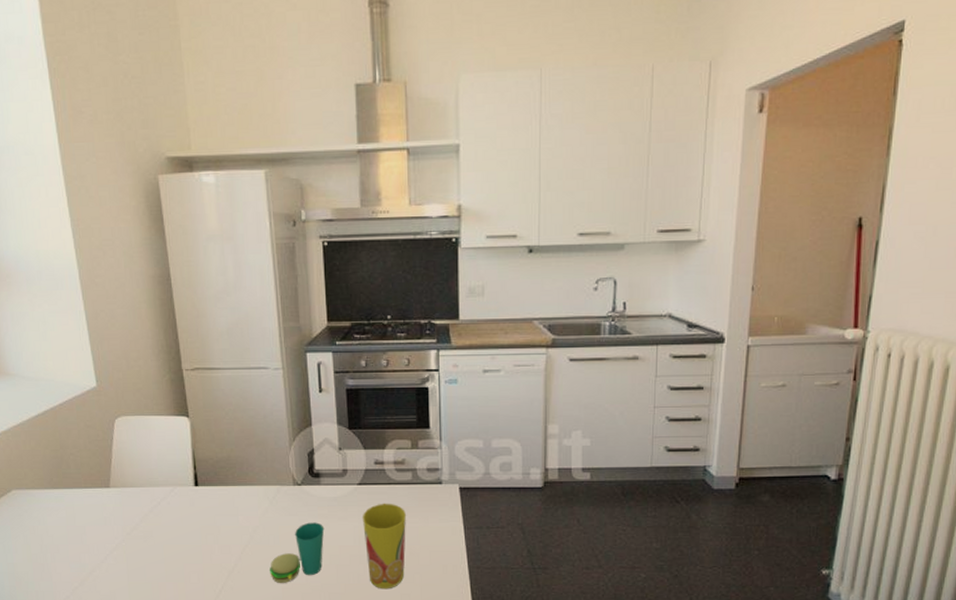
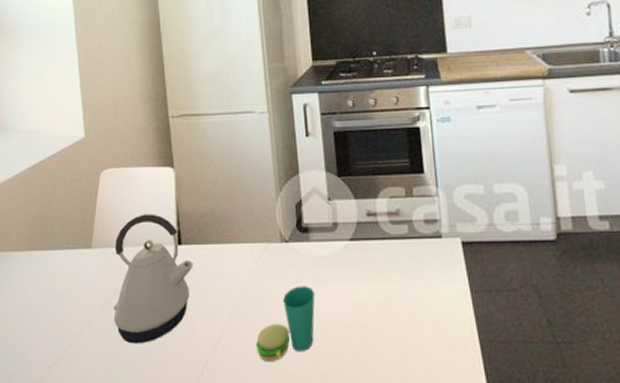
kettle: none [132,458,210,569] -> present [113,214,193,344]
cup: present [362,503,407,590] -> none [355,261,407,370]

